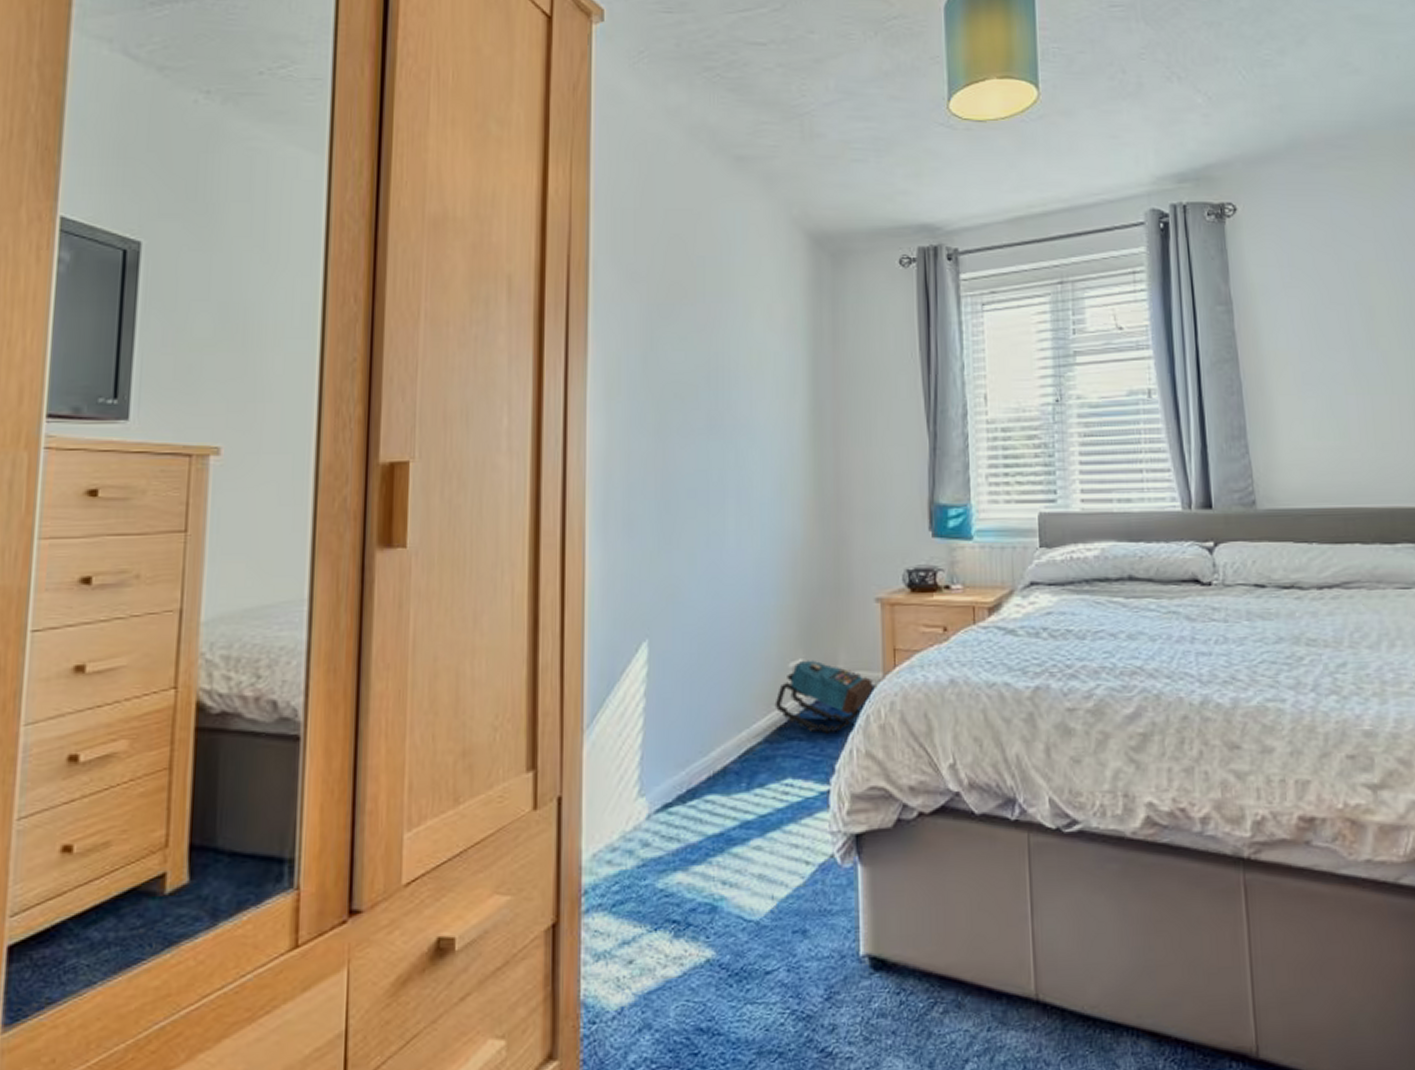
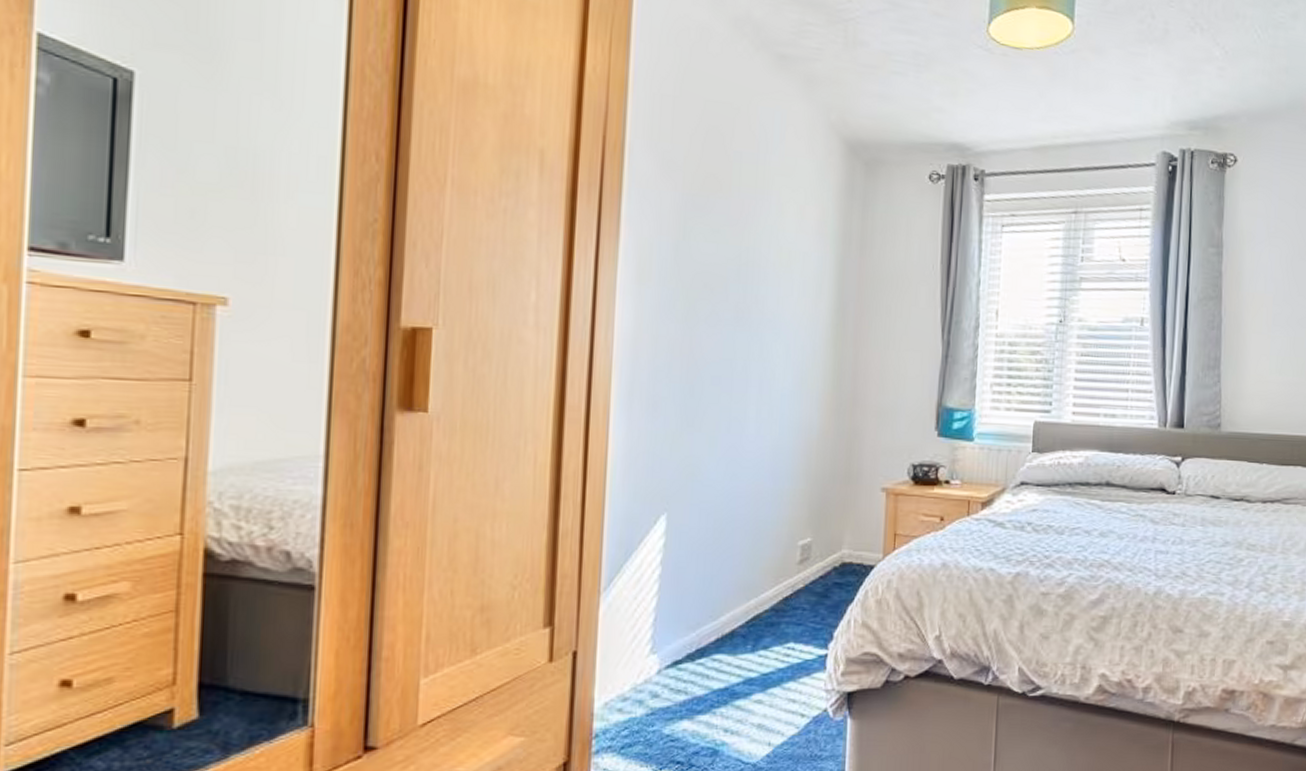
backpack: present [774,660,873,734] -> none [782,539,874,605]

